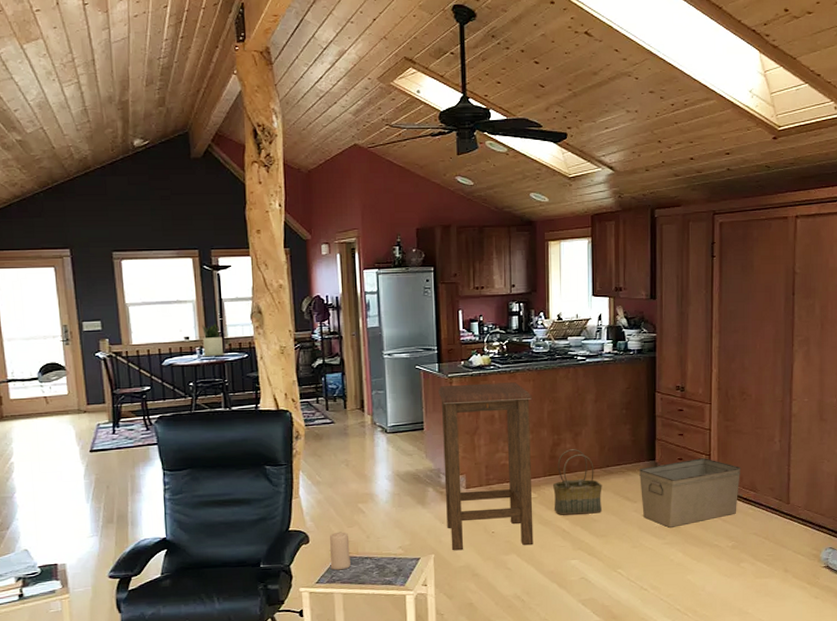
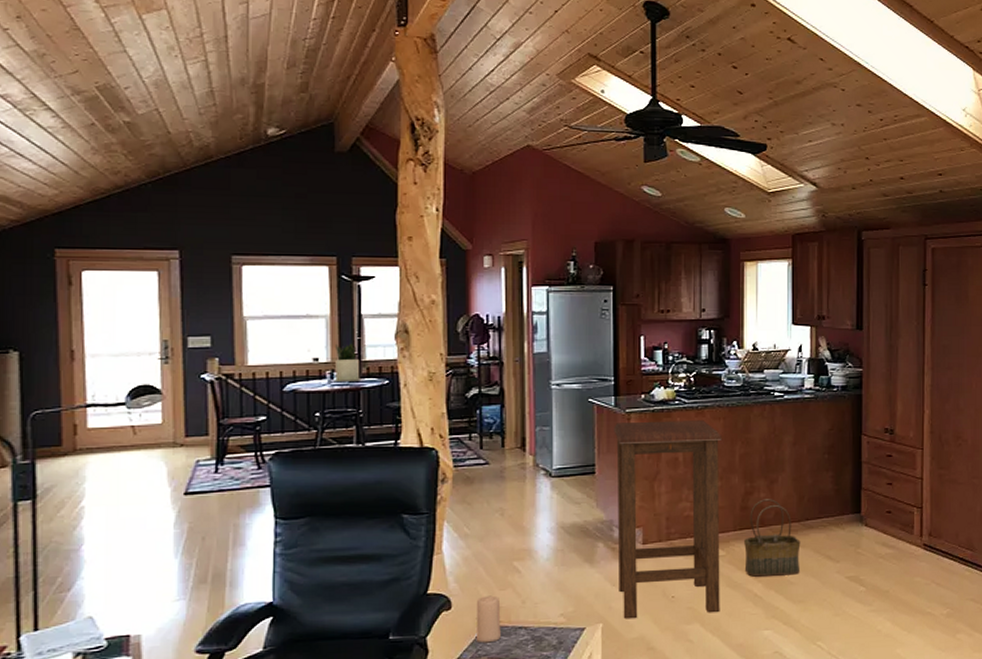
storage bin: present [638,458,742,528] -> none [842,511,957,592]

